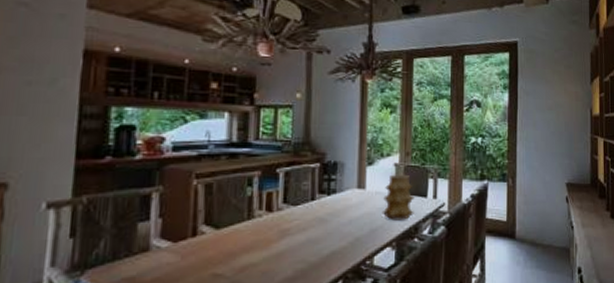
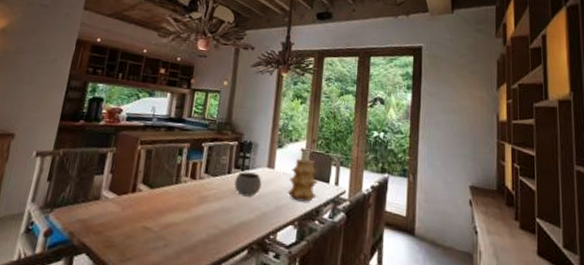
bowl: none [320,196,352,223] -> present [234,171,262,197]

